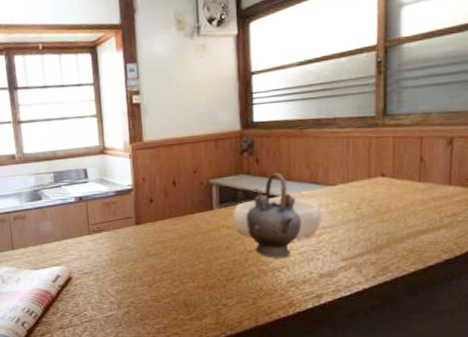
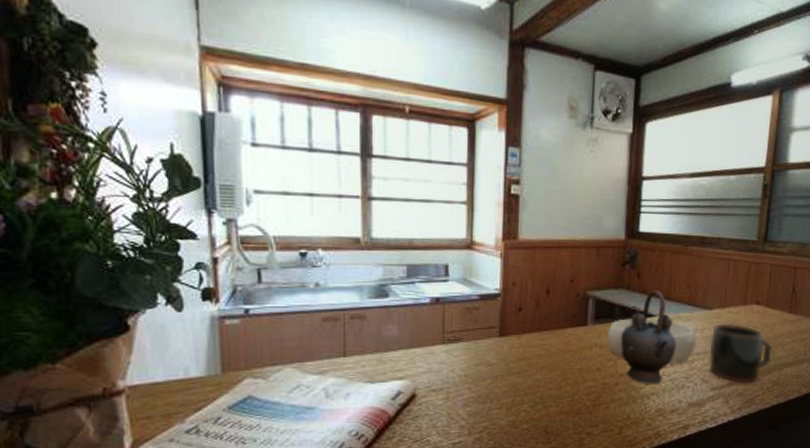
mug: none [335,196,404,253] -> present [708,322,773,384]

